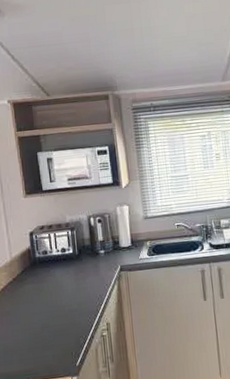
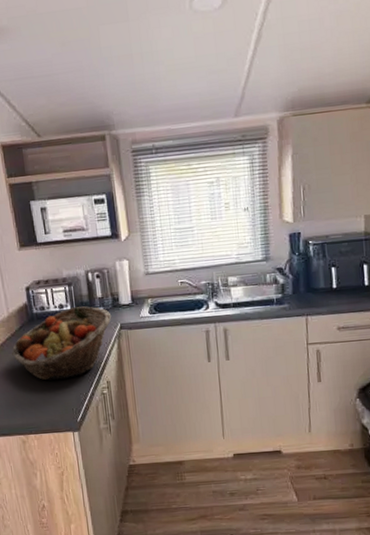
fruit basket: none [13,249,112,325] -> present [12,306,112,381]

